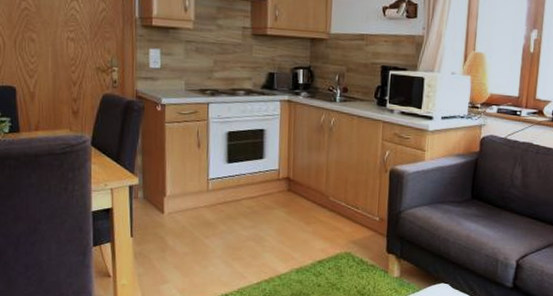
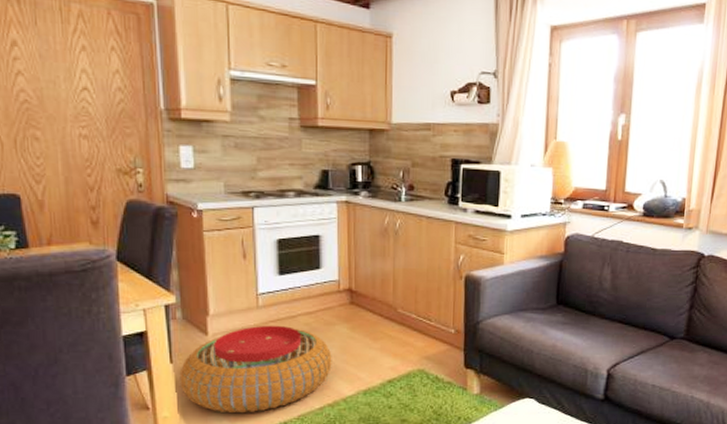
pouf: none [138,206,270,285] -> present [179,325,332,414]

